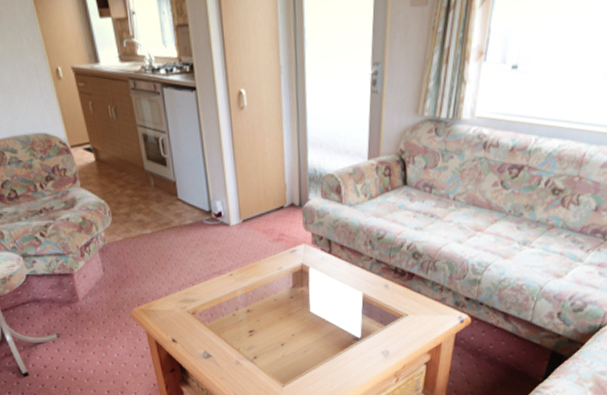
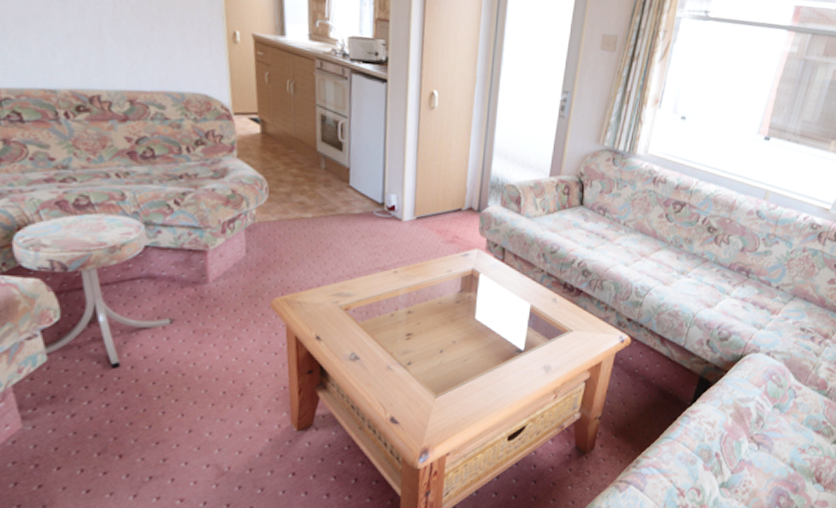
toaster: none [153,45,192,76] -> present [347,35,388,65]

